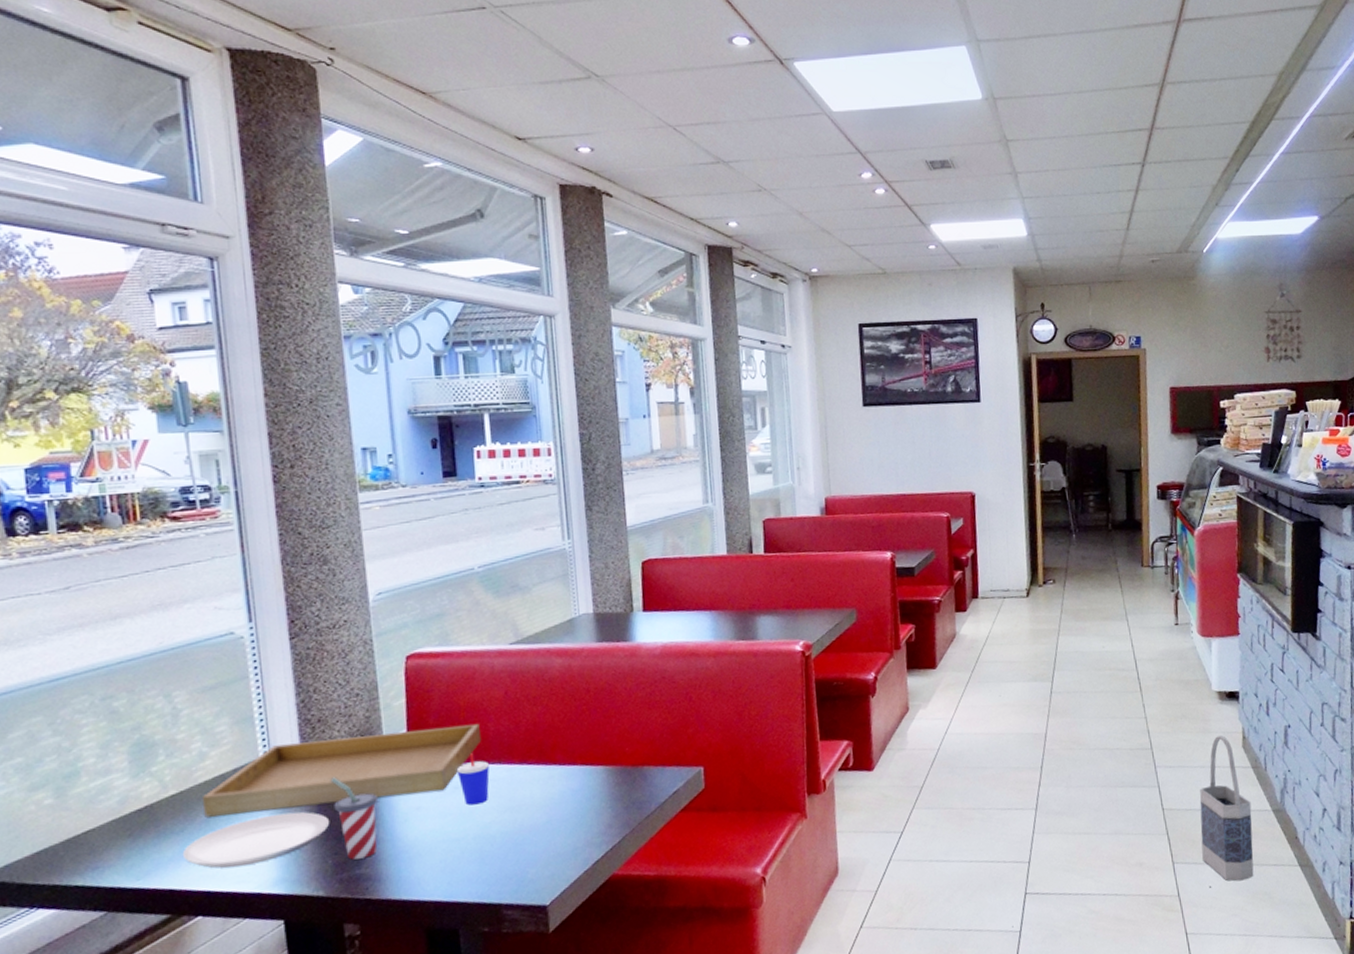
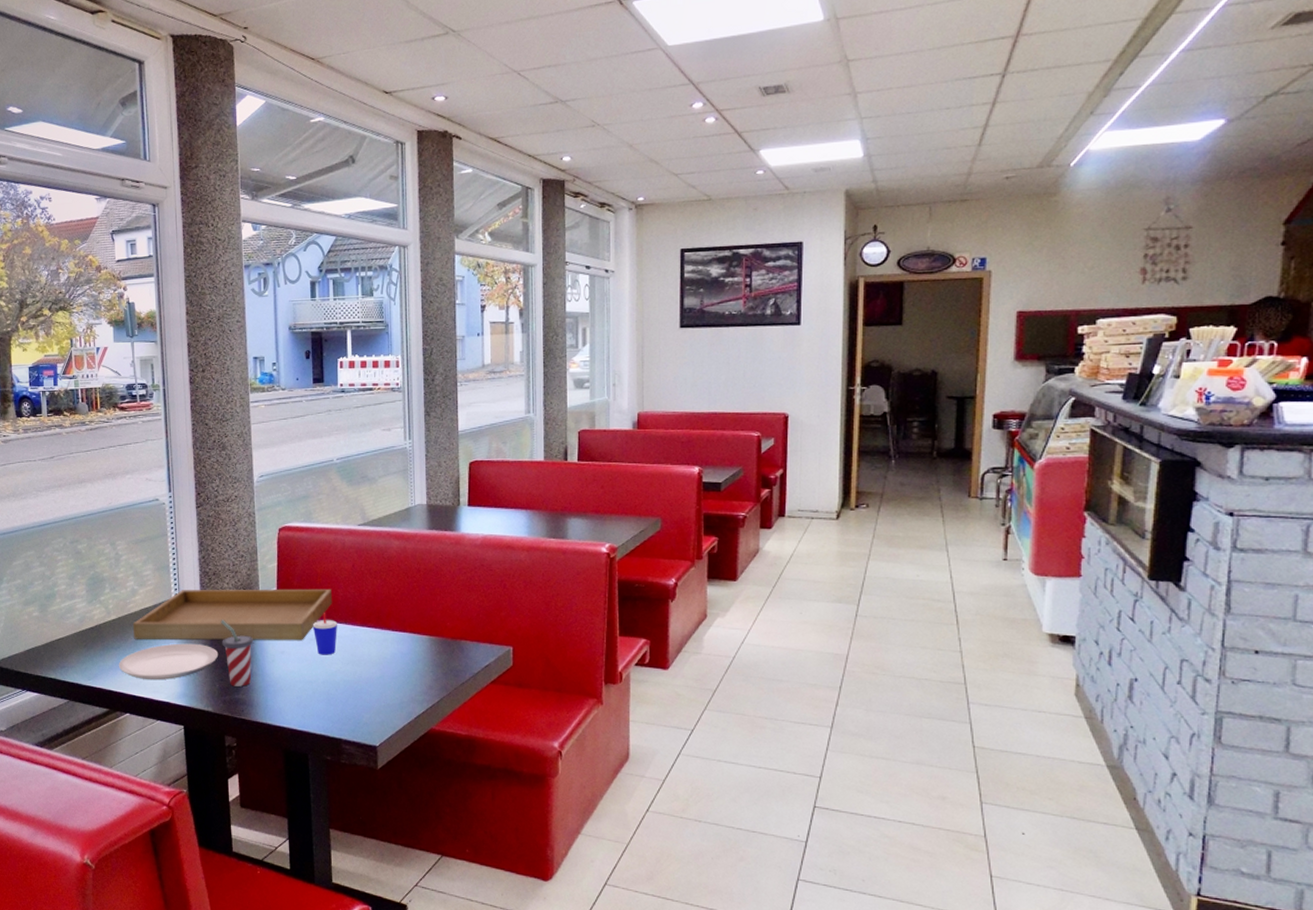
bag: present [1199,735,1254,881] -> none [1016,680,1081,834]

